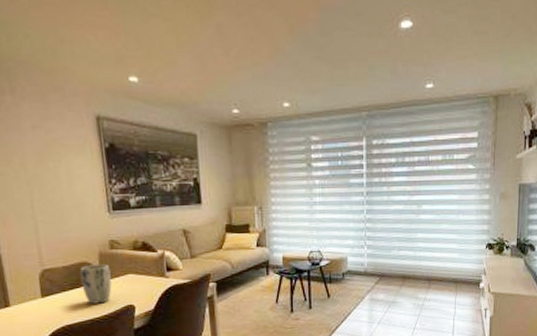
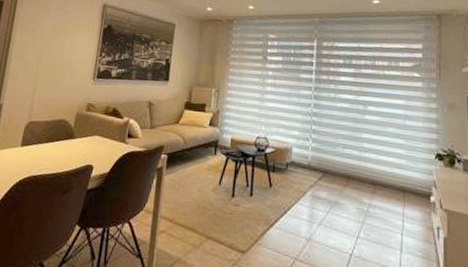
plant pot: present [80,264,112,304] -> none [55,123,82,160]

